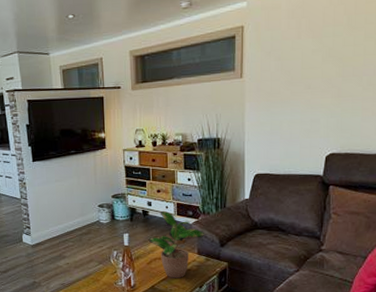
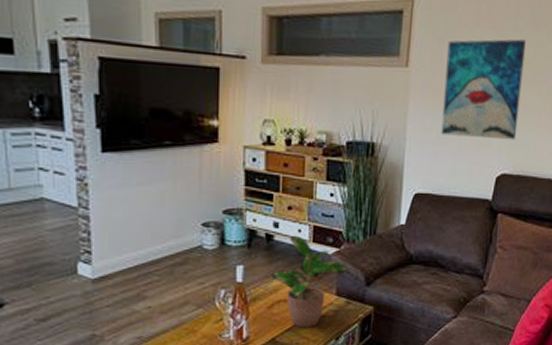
wall art: none [274,42,344,127] -> present [441,39,526,140]

